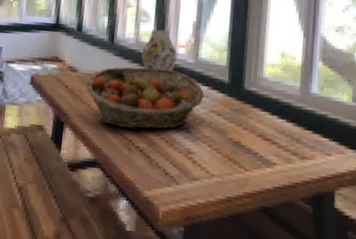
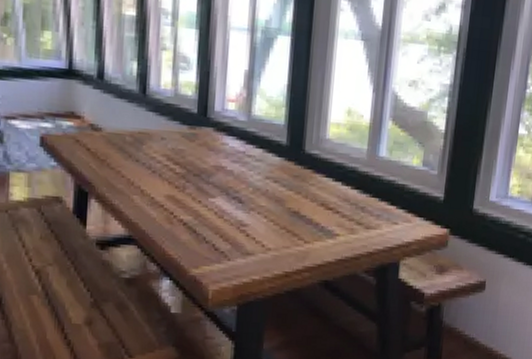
fruit basket: present [86,66,205,129] -> none [113,125,259,199]
vase: present [141,29,177,70] -> none [181,79,226,130]

